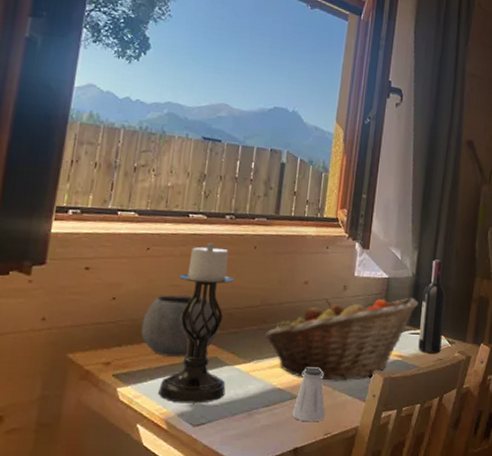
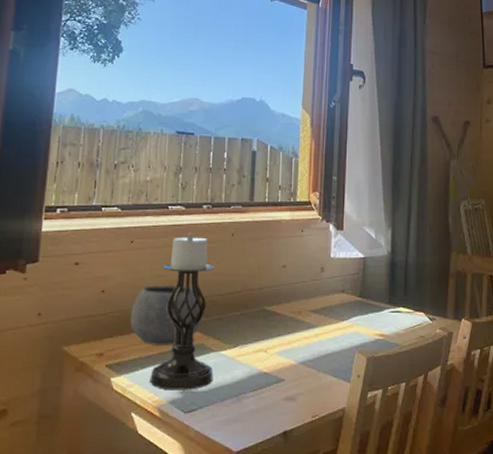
fruit basket: present [264,297,419,381] -> none [247,276,396,363]
saltshaker: present [292,367,325,422] -> none [279,350,312,405]
wine bottle: present [418,259,446,354] -> none [399,237,423,331]

